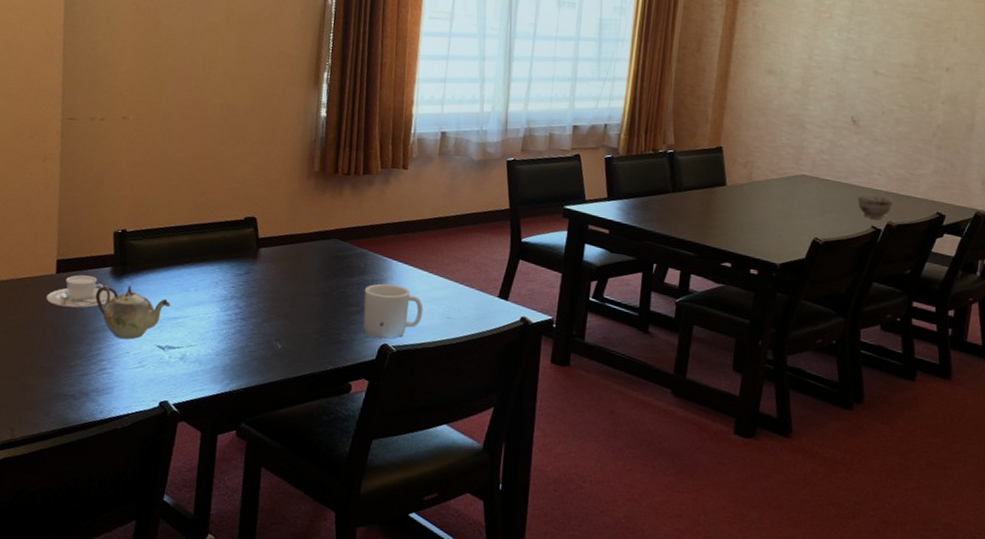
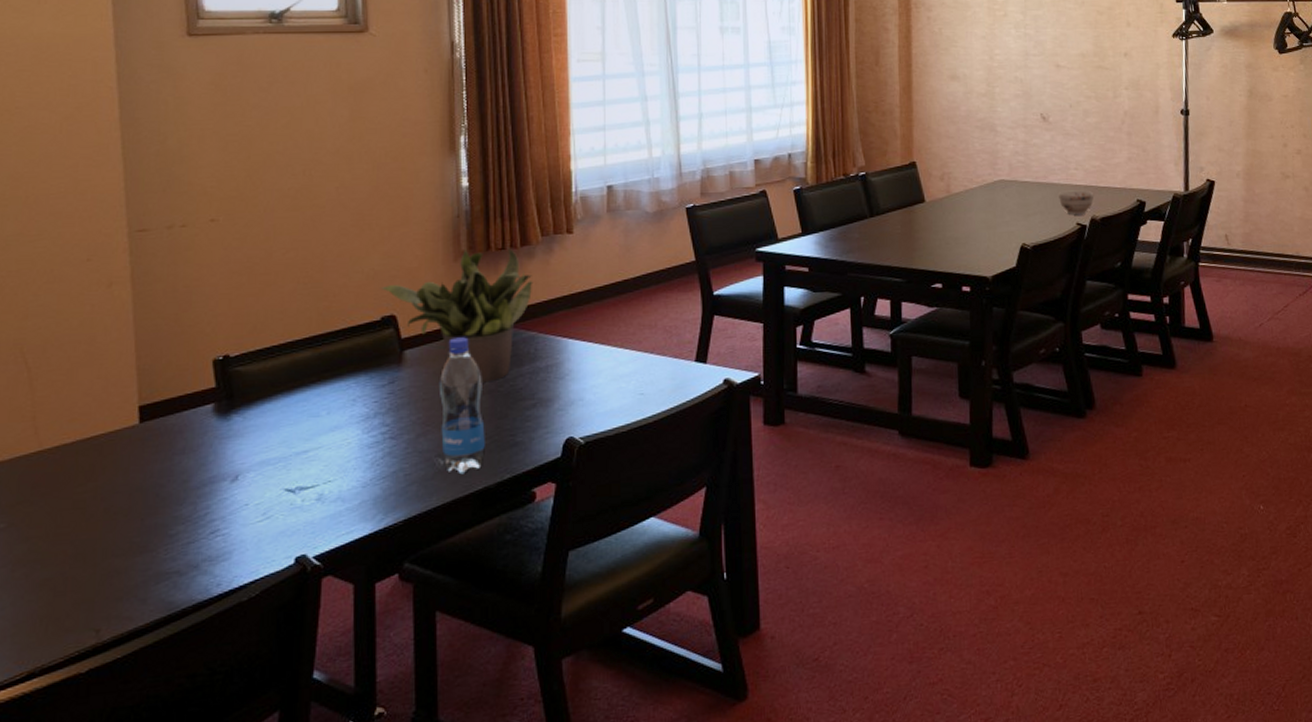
teacup: present [46,275,116,308] -> none [129,418,223,463]
teapot: present [95,284,171,340] -> none [196,422,298,489]
potted plant: none [247,169,370,286] -> present [380,248,533,383]
bottle: none [280,244,319,359] -> present [438,337,485,475]
mug: present [363,283,423,339] -> none [538,367,611,433]

